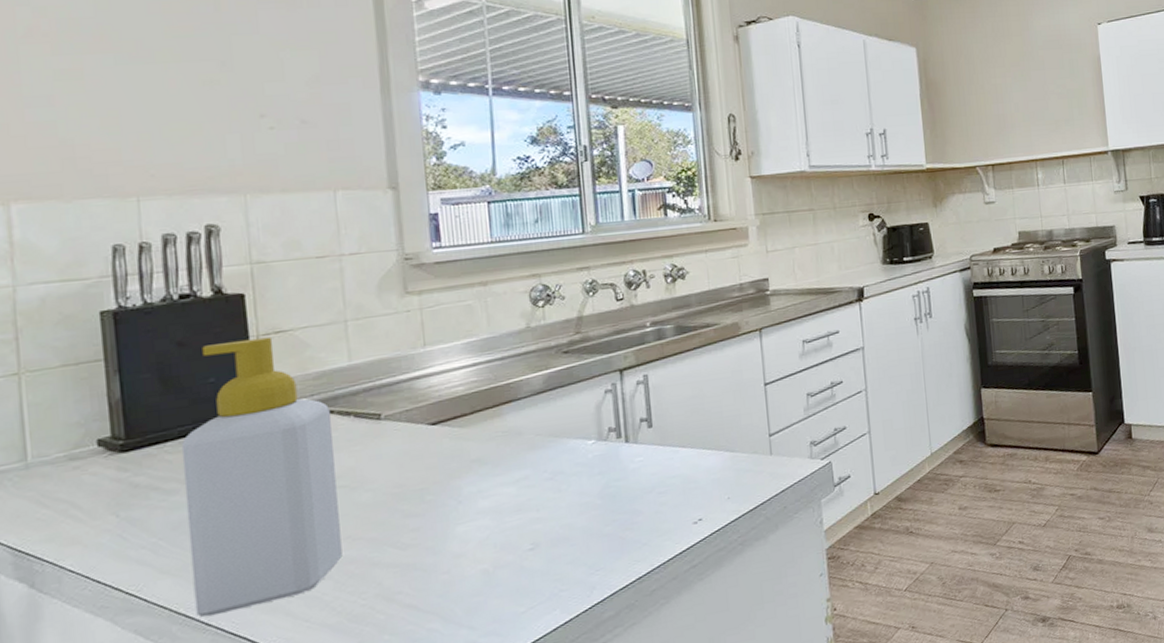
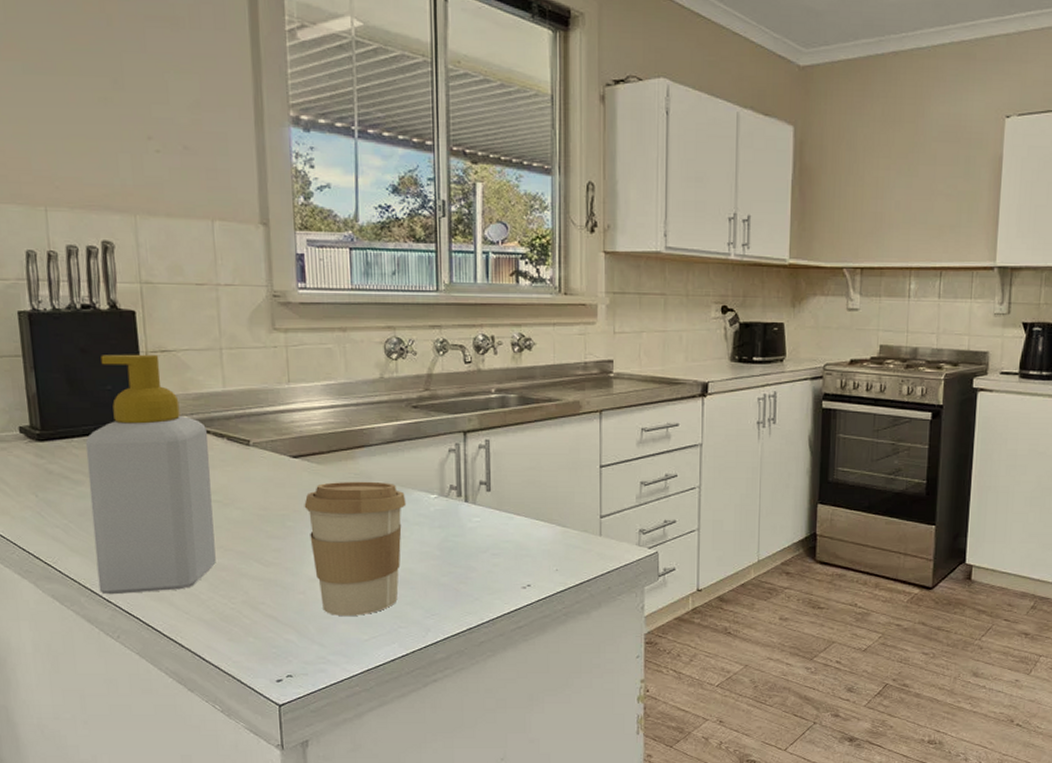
coffee cup: none [445,435,562,592] -> present [304,481,407,616]

